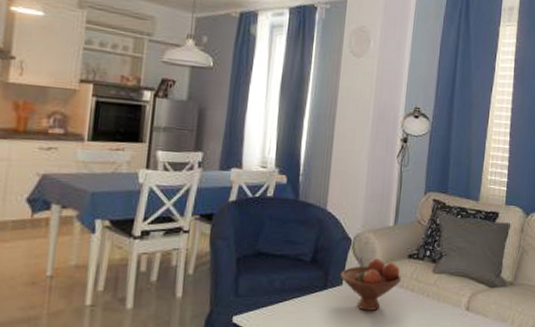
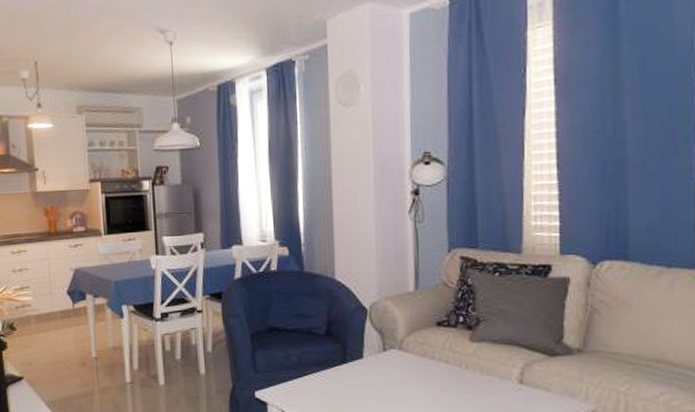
fruit bowl: present [340,258,401,311] -> none [360,328,431,385]

